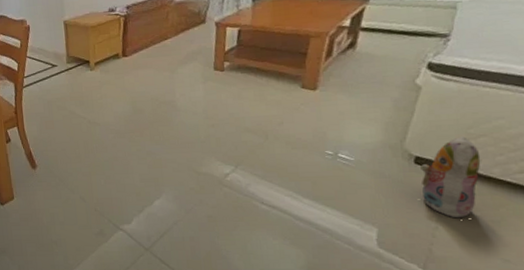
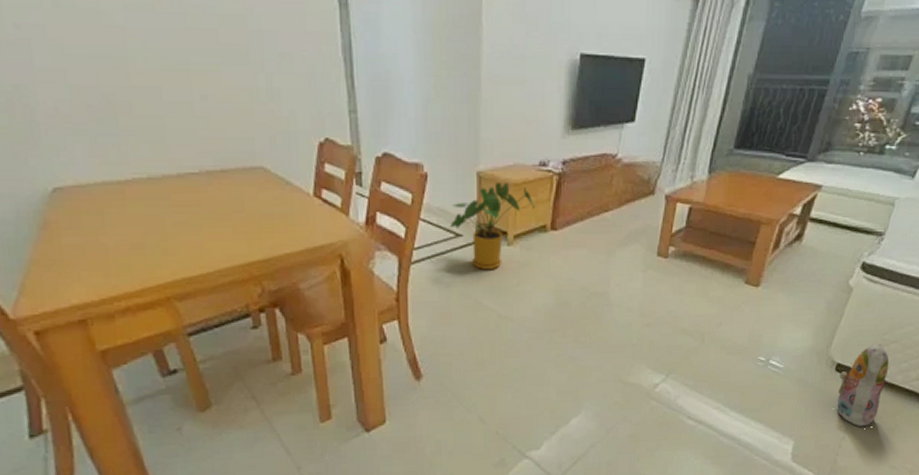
house plant: none [47,26,109,89] -> present [450,183,535,269]

